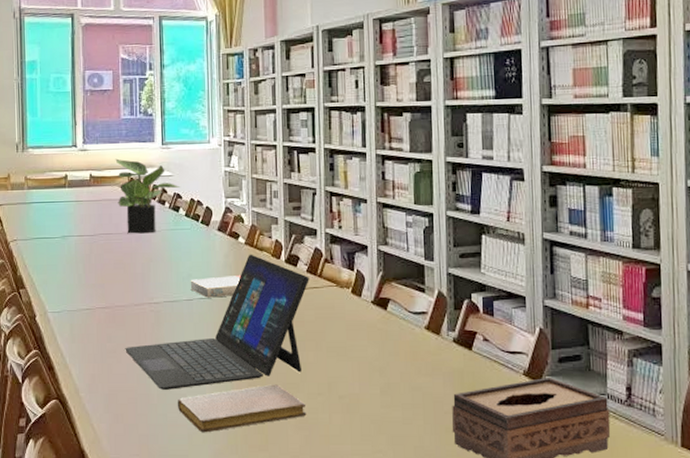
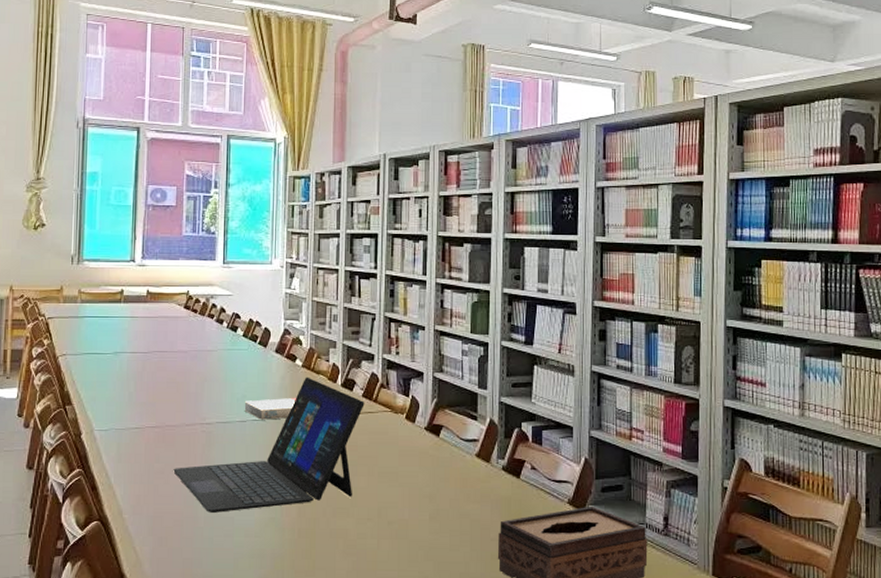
potted plant: present [115,158,181,234] -> none [174,275,240,353]
notebook: present [177,384,307,433] -> none [224,509,355,557]

